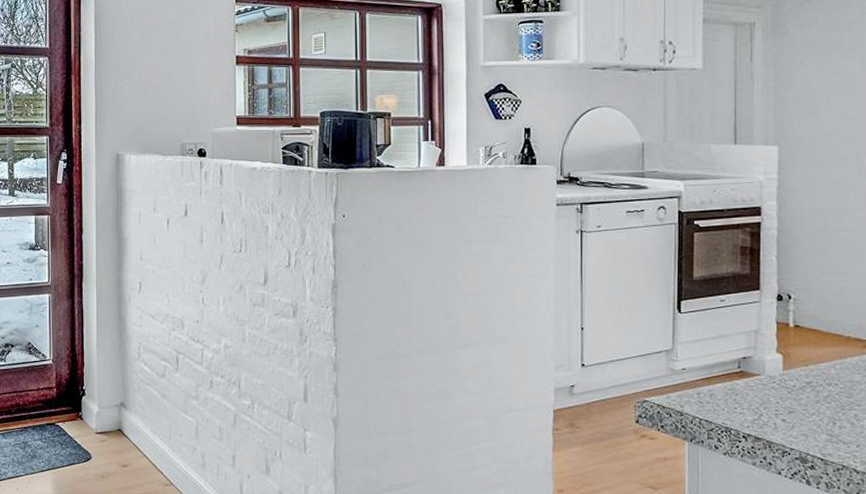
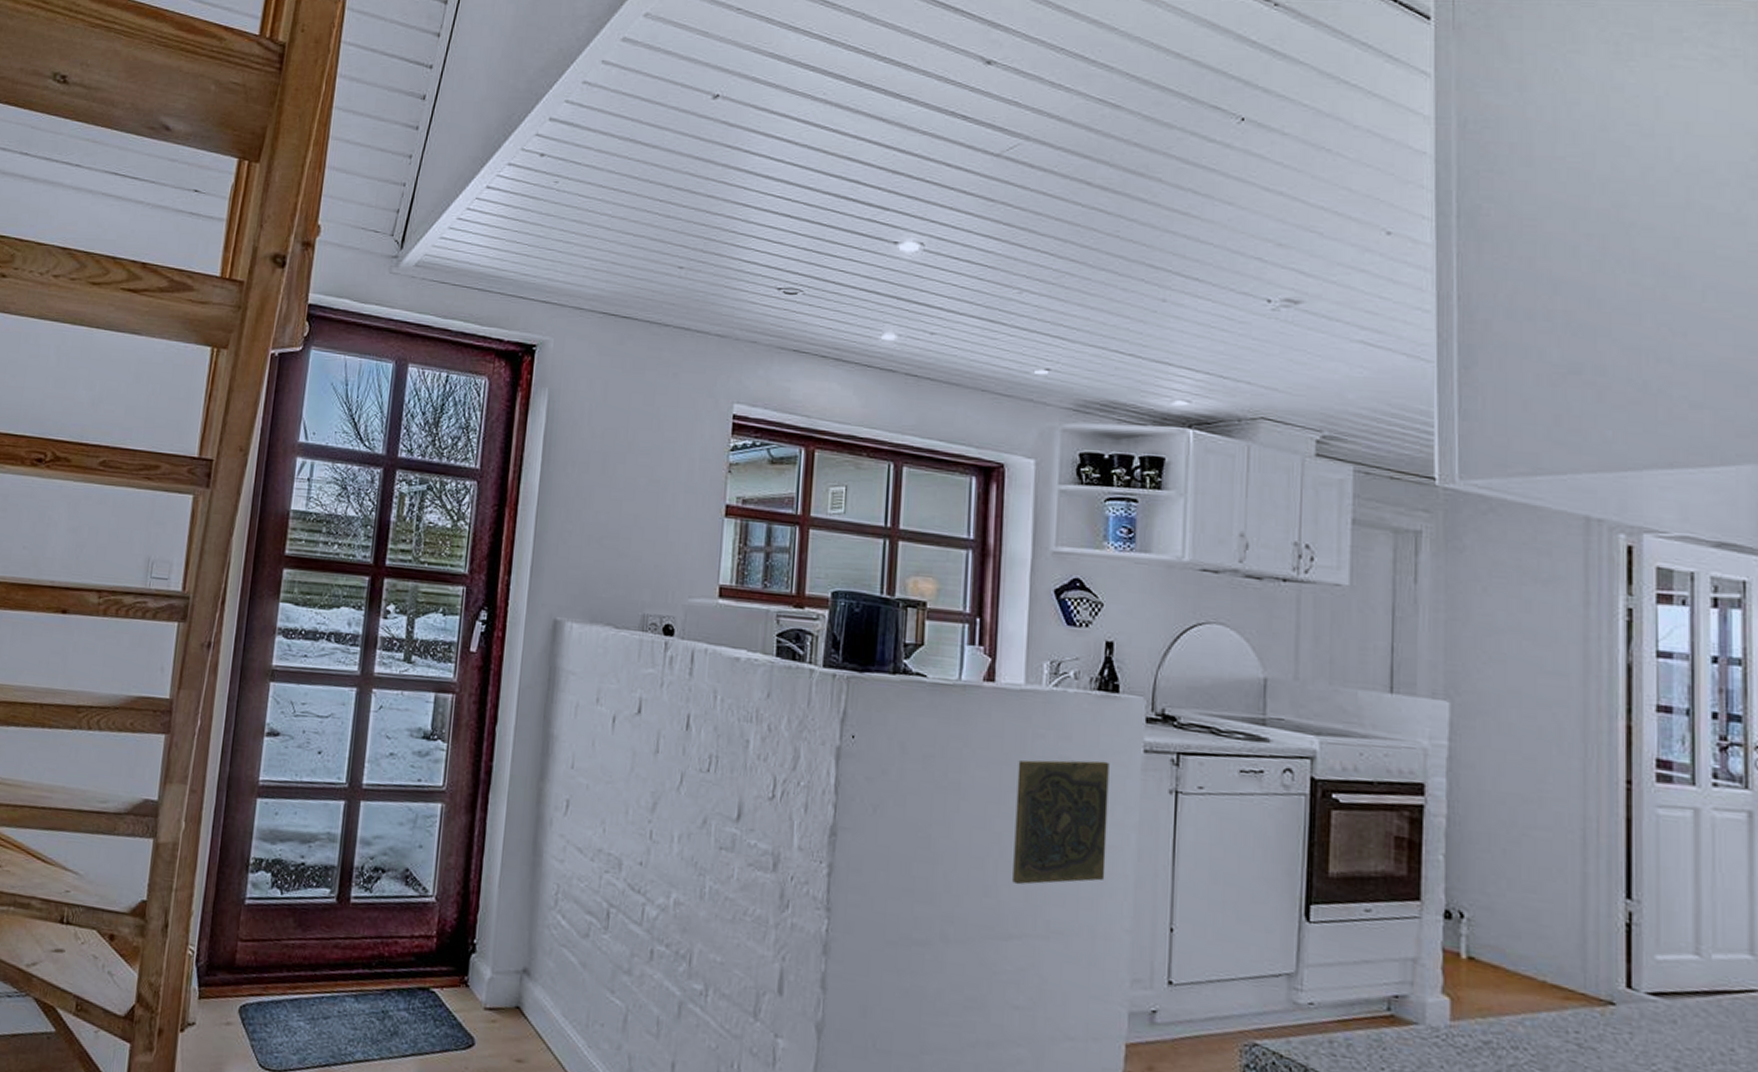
decorative tile: none [465,215,533,309] -> present [1013,760,1109,885]

